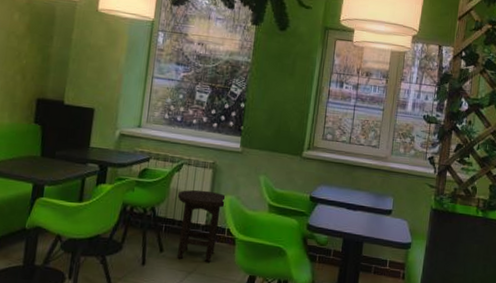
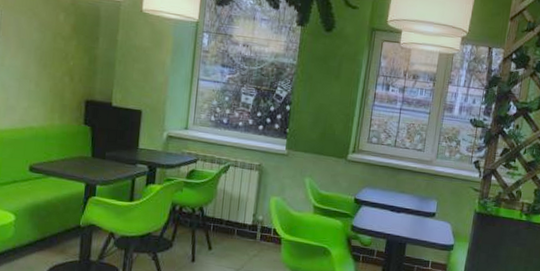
stool: present [177,189,226,262] -> none [225,190,272,260]

